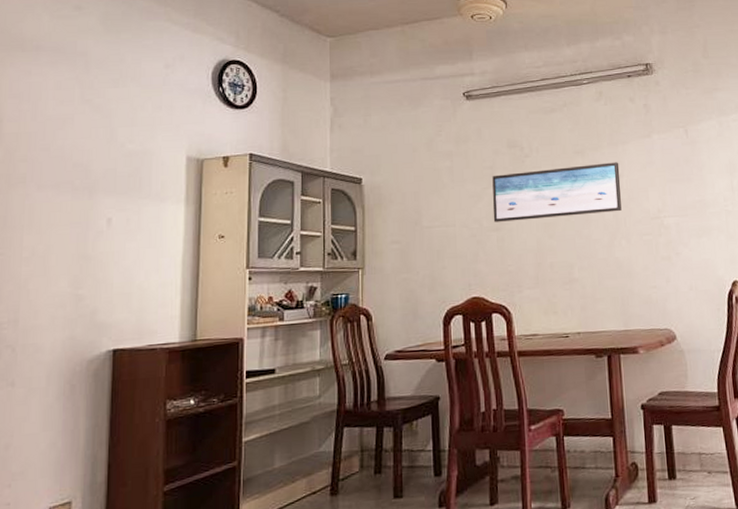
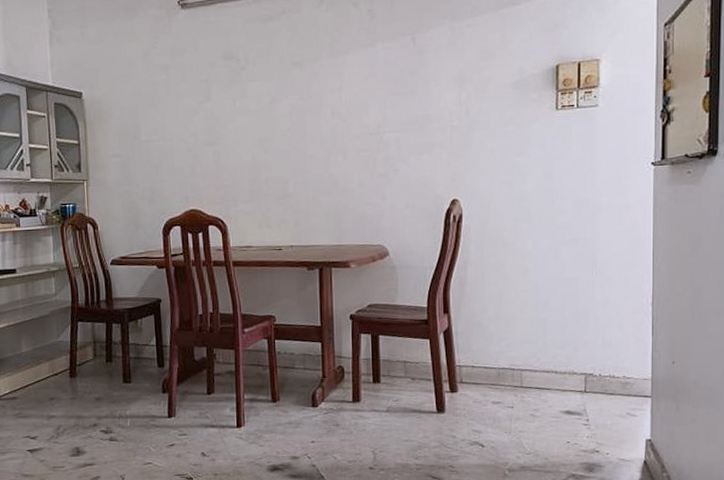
wall art: present [492,162,622,222] -> none [208,74,340,137]

